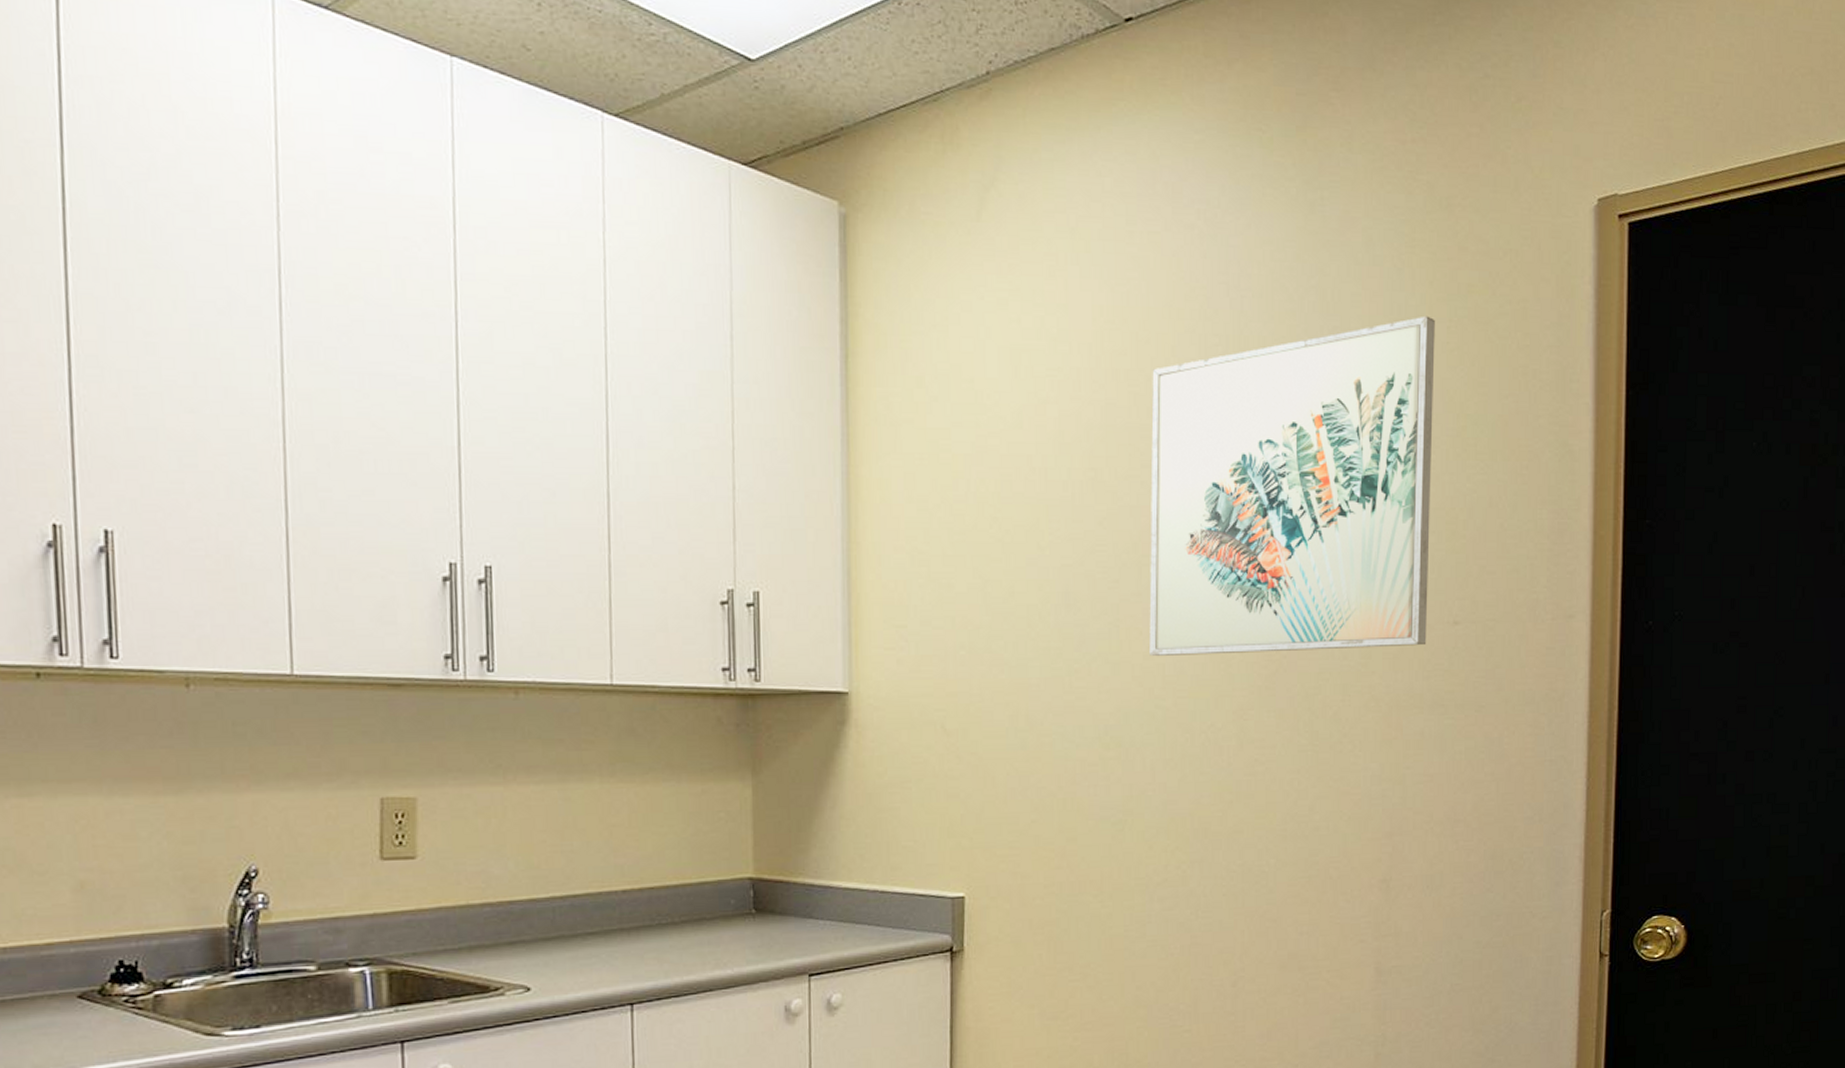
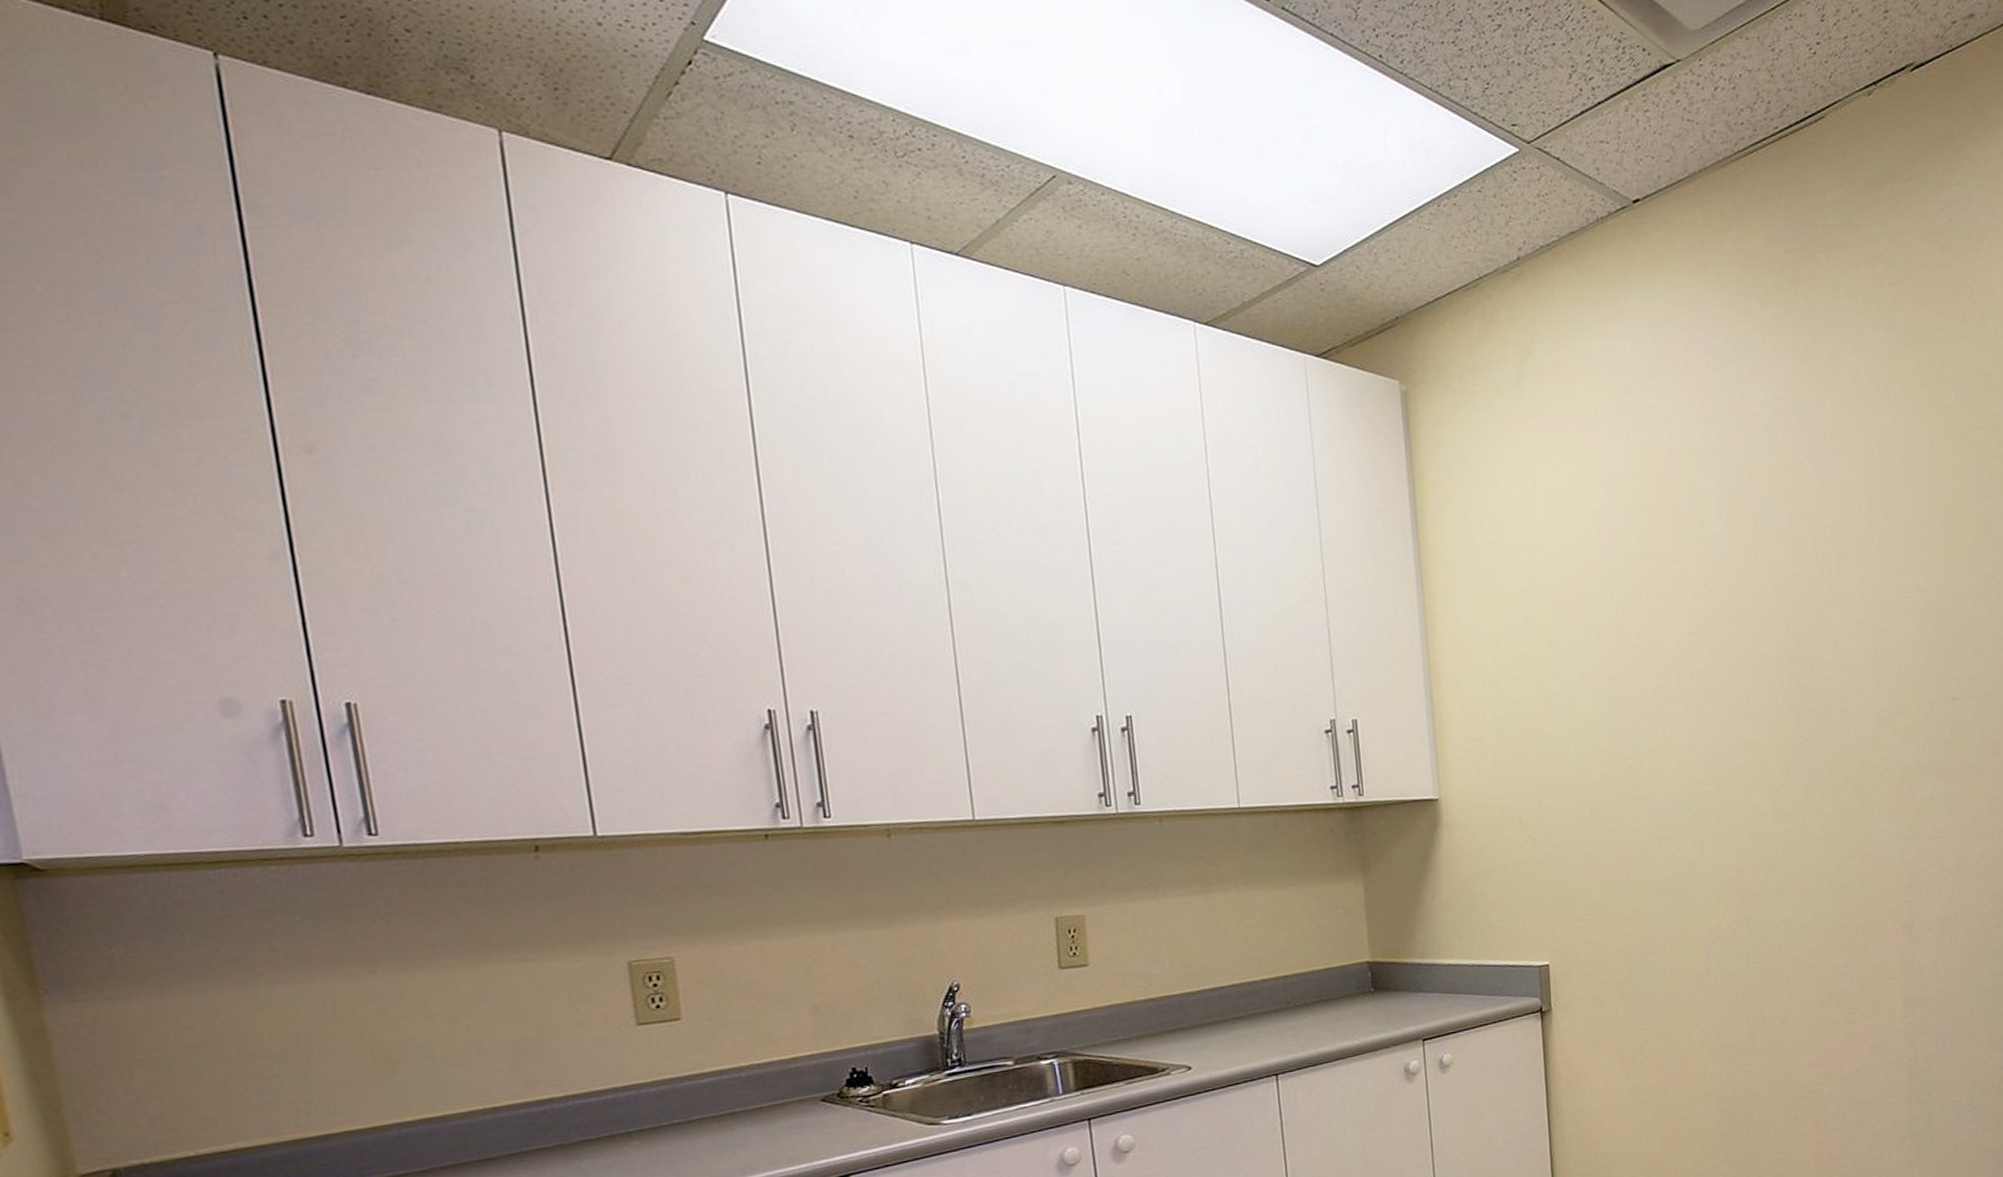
wall art: present [1149,315,1435,657] -> none [1677,435,1930,749]

